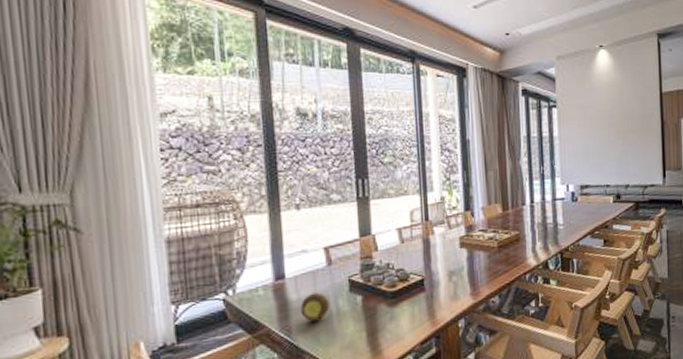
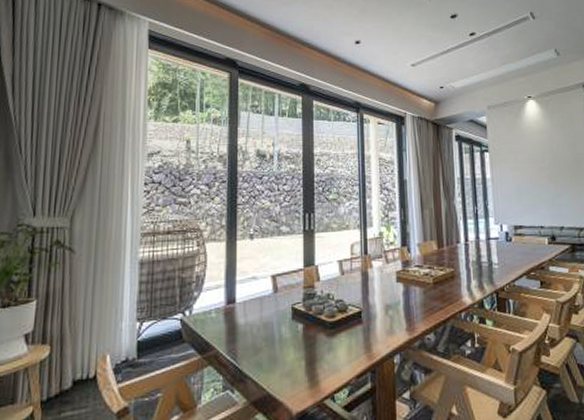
fruit: present [300,292,330,321] -> none [247,318,274,346]

